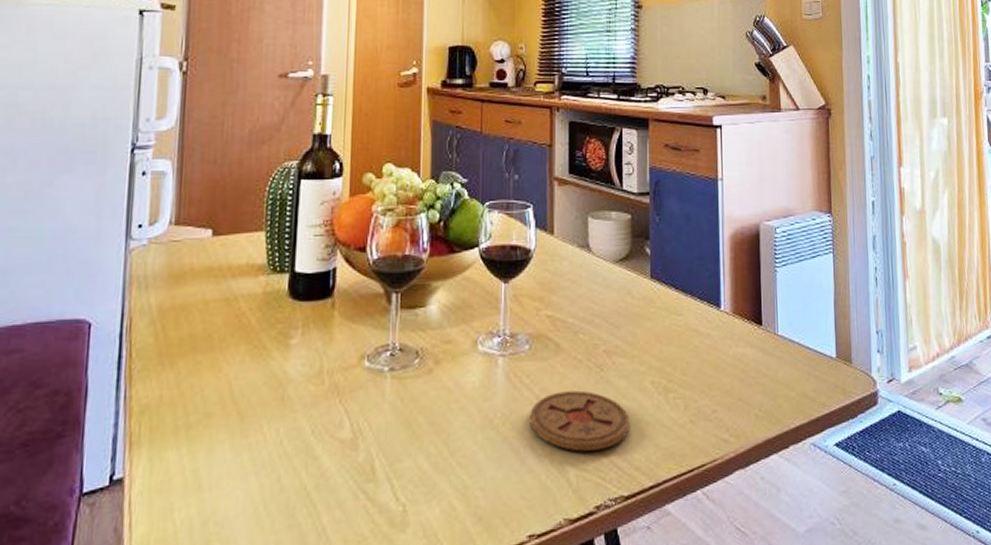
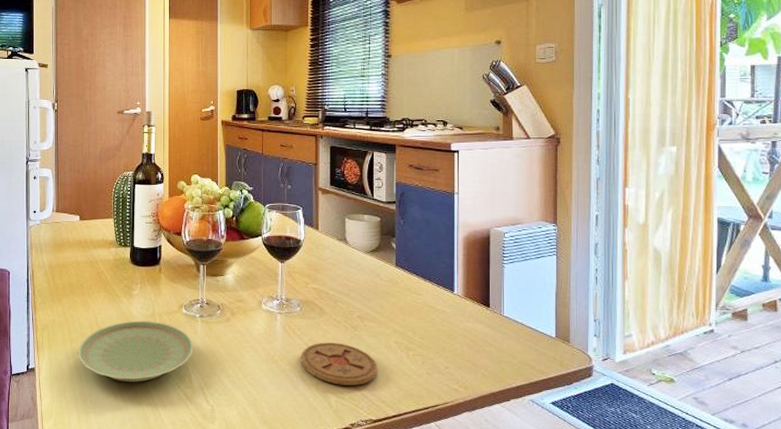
plate: none [197,383,380,484] -> present [78,320,194,382]

